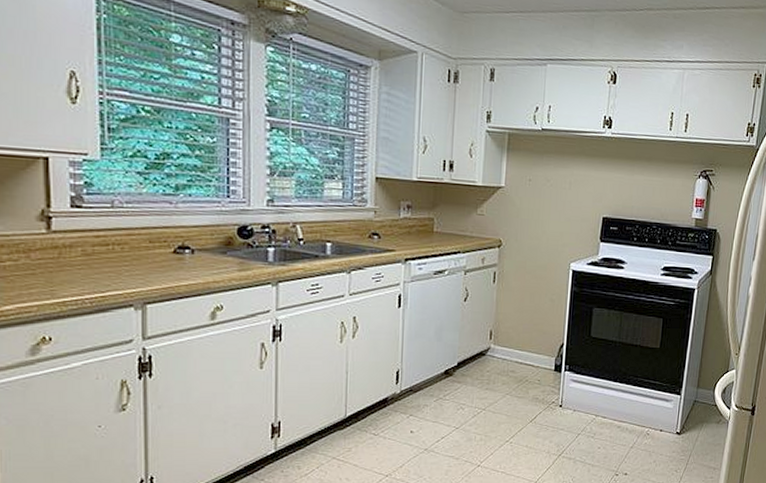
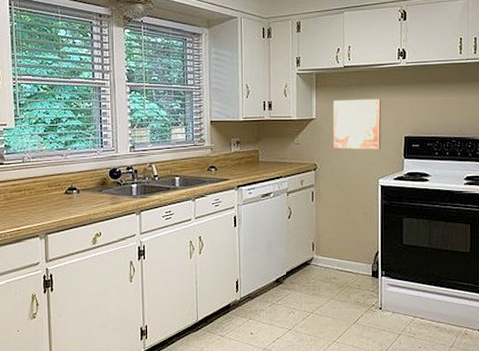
wall art: none [522,168,582,230] -> present [333,98,382,150]

